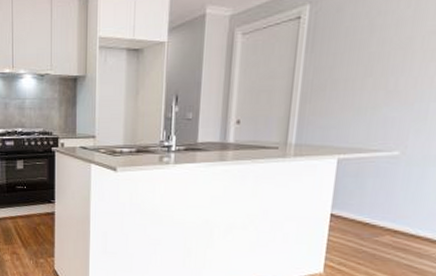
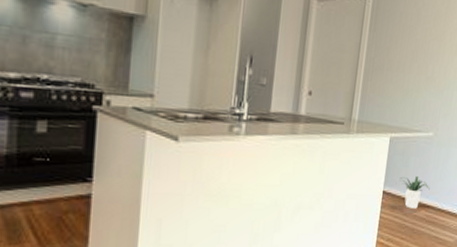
potted plant: none [353,198,397,234] -> present [400,175,430,209]

